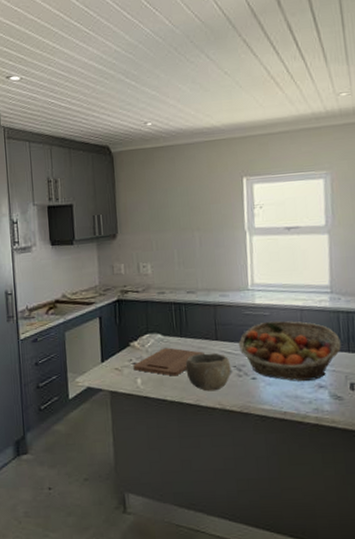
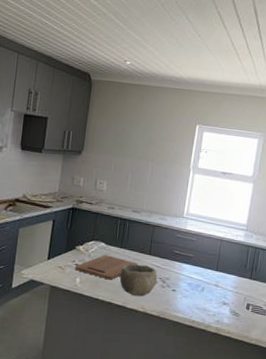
fruit basket: present [238,320,341,382] -> none [166,245,246,298]

